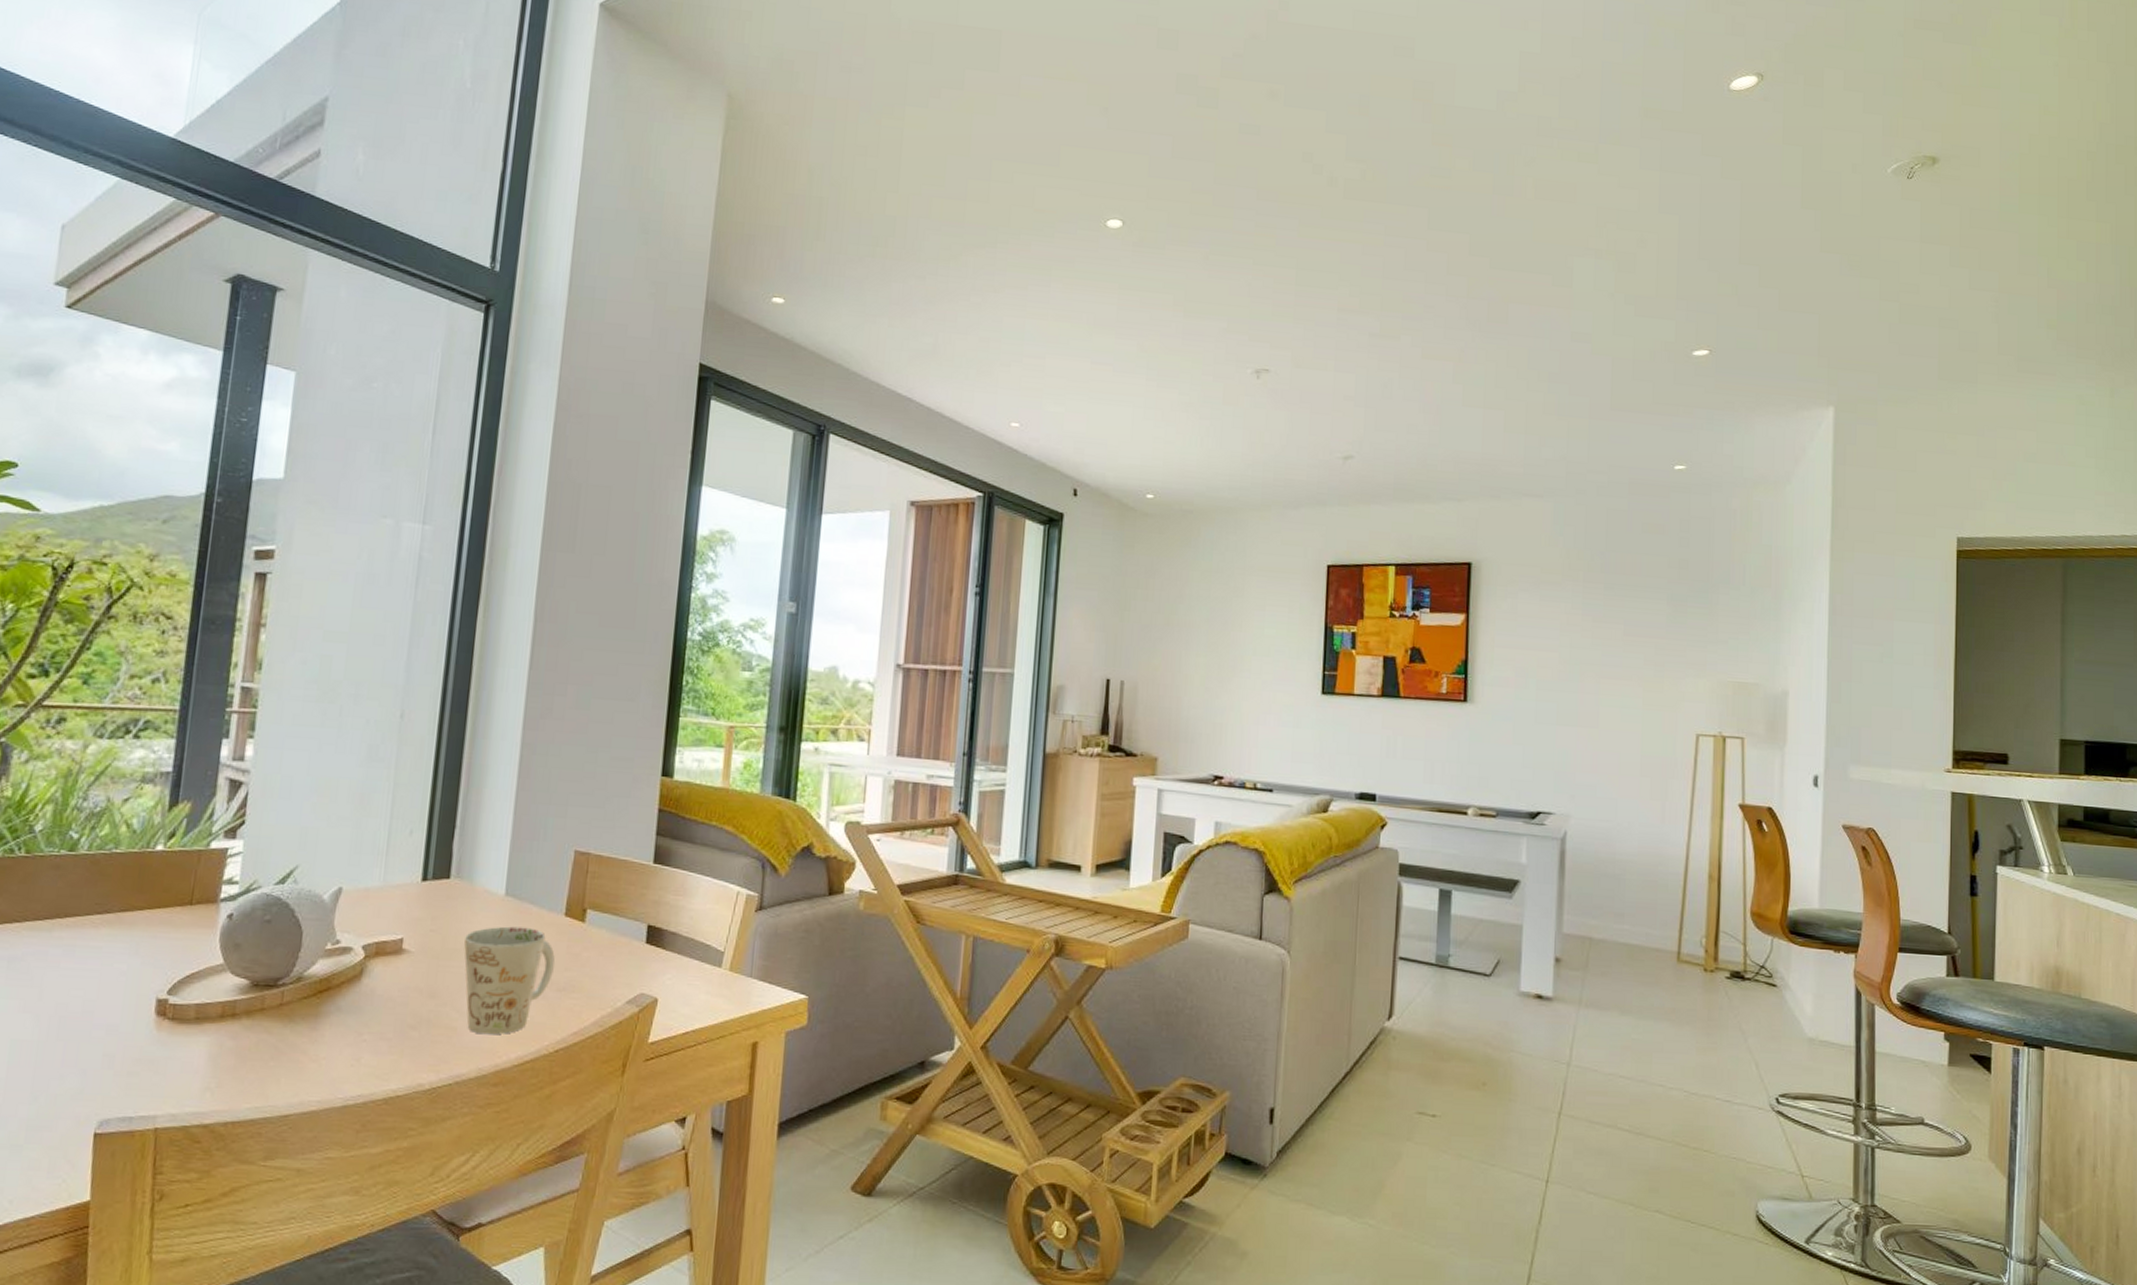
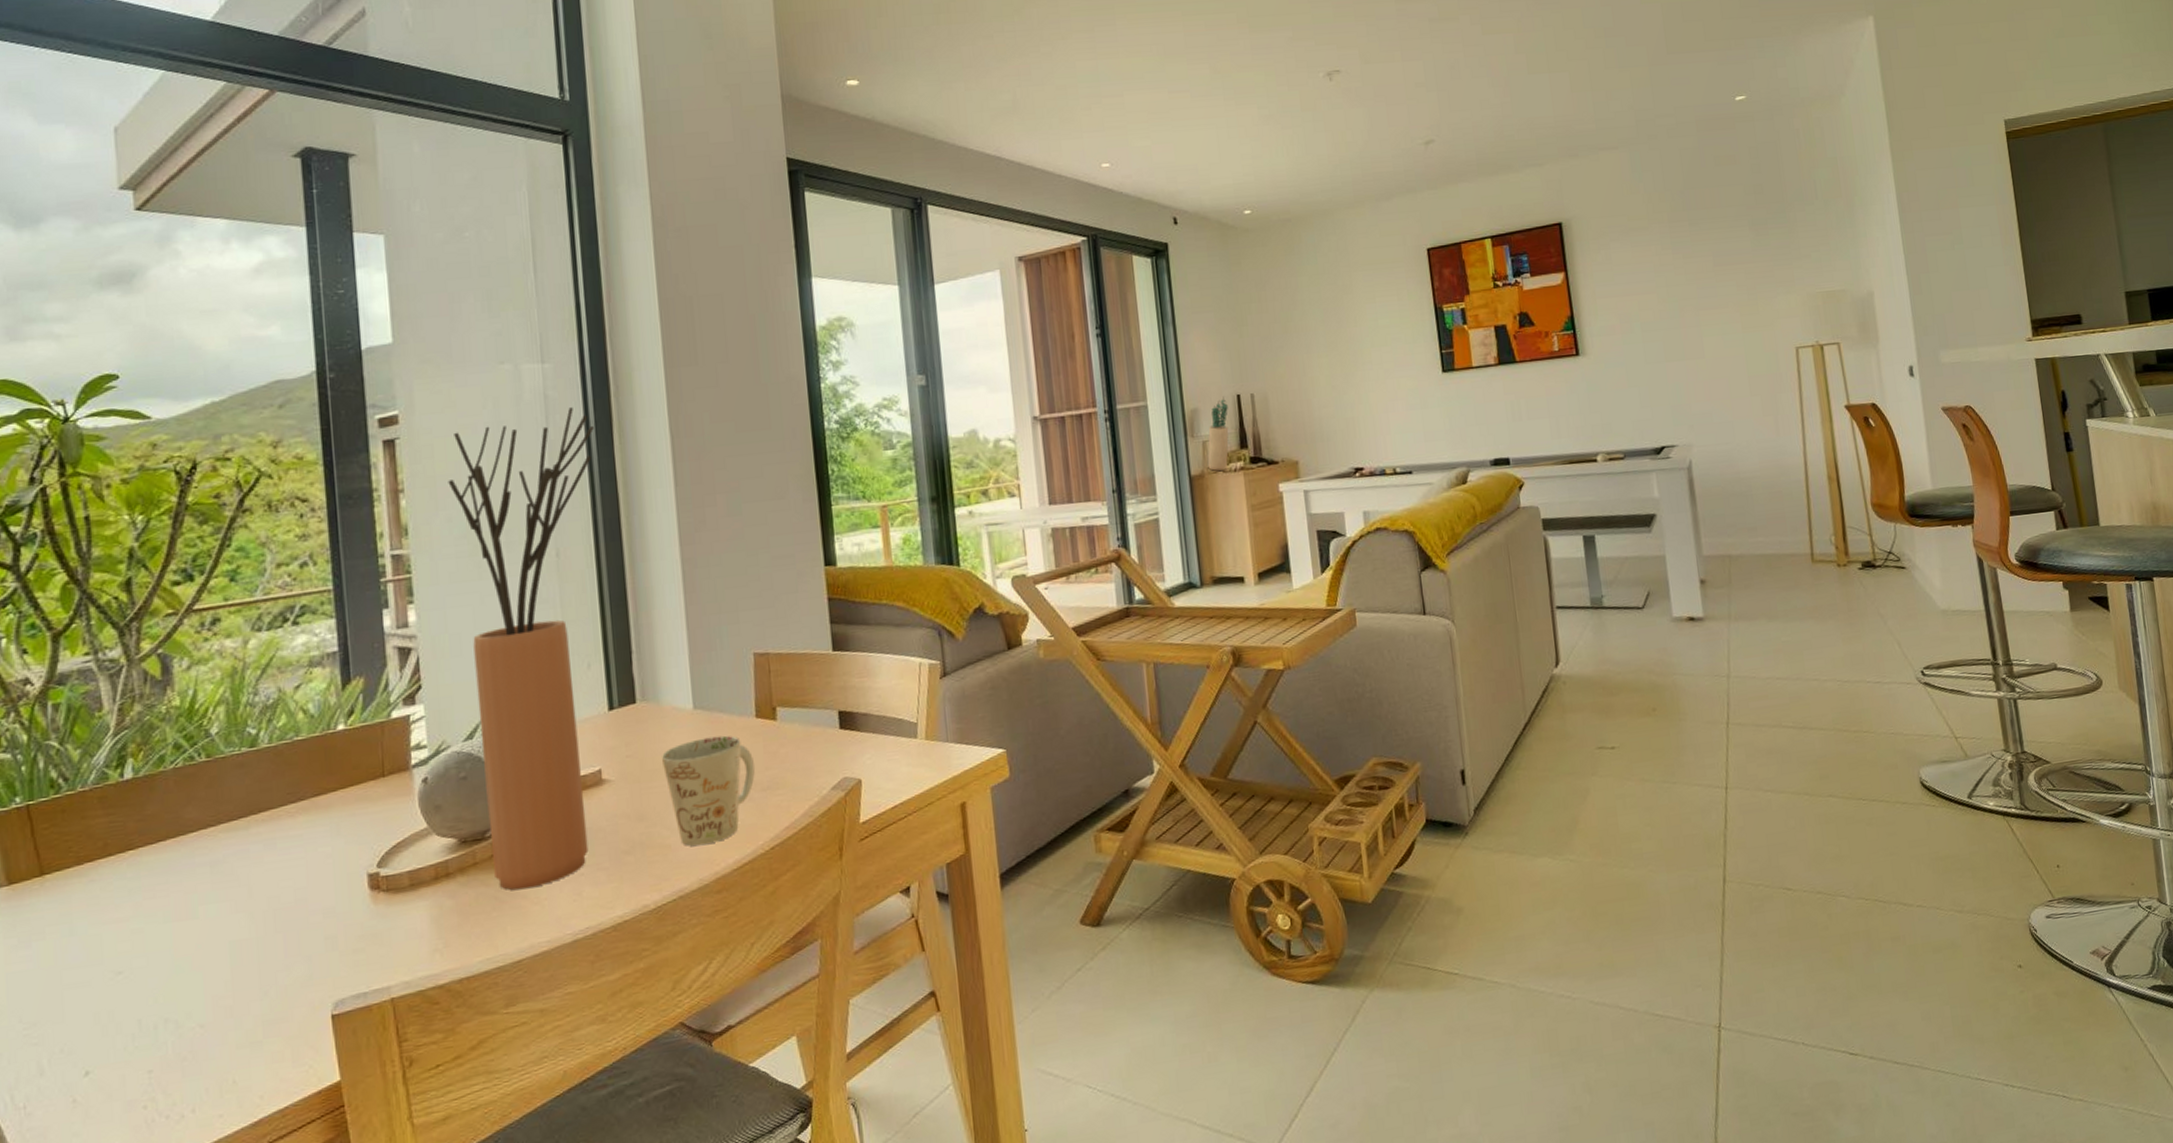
vase: none [279,572,461,1045] -> present [448,407,594,890]
vase: none [1064,678,1096,754] -> present [1207,396,1229,472]

